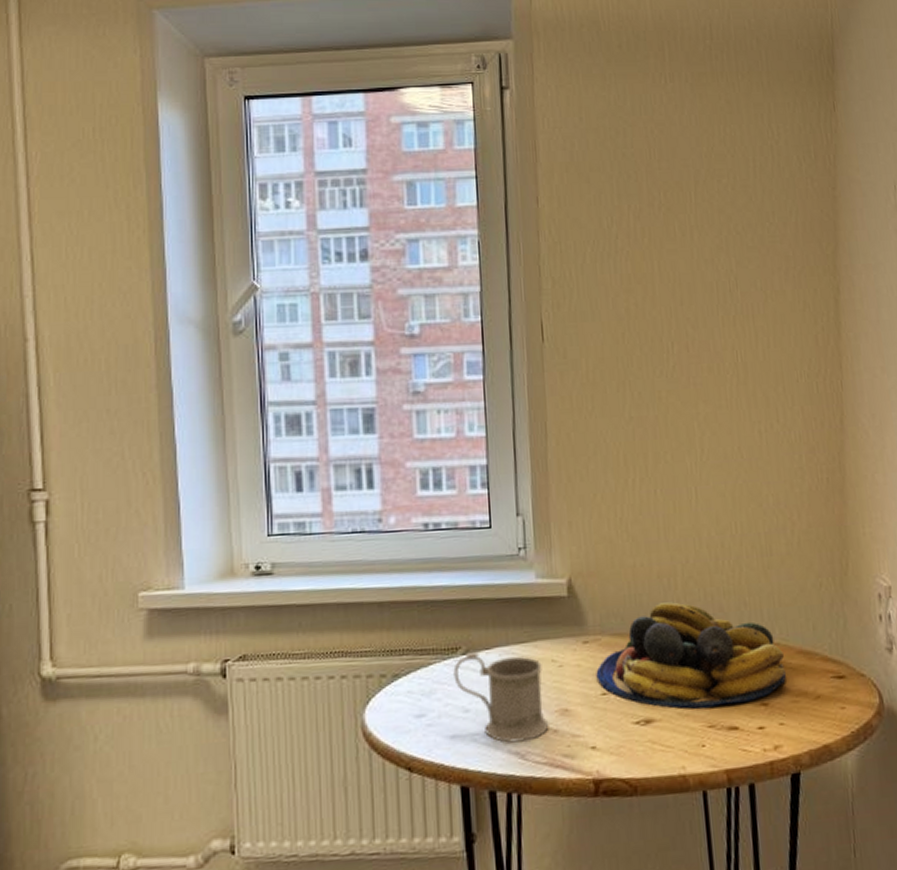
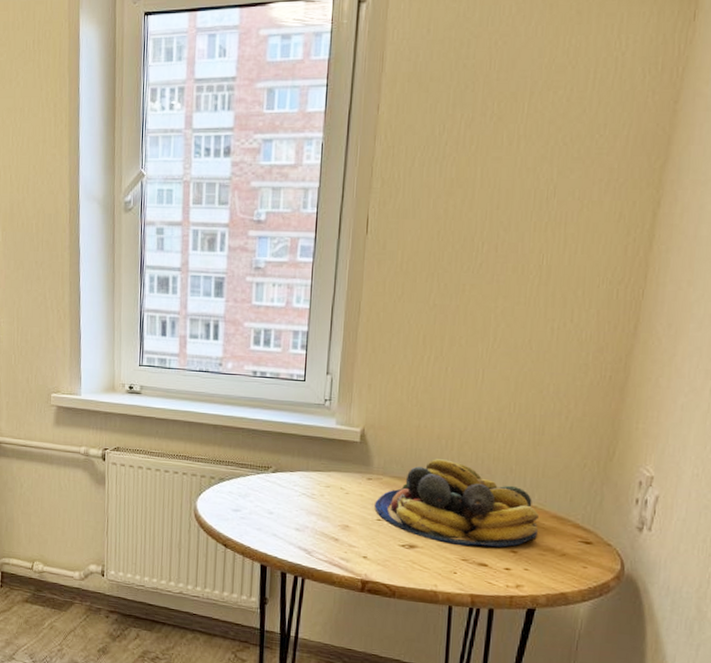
mug: present [453,651,549,743] -> none [264,471,332,543]

